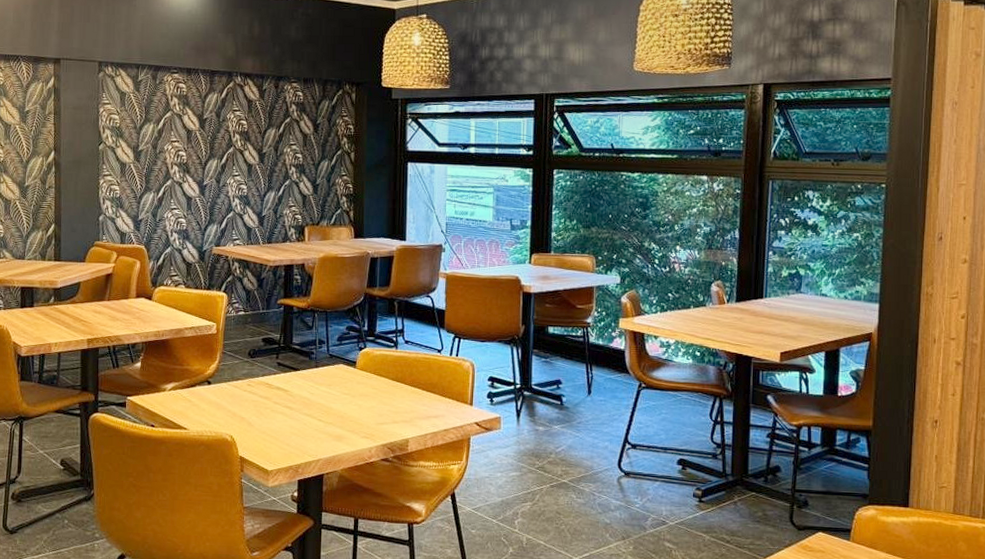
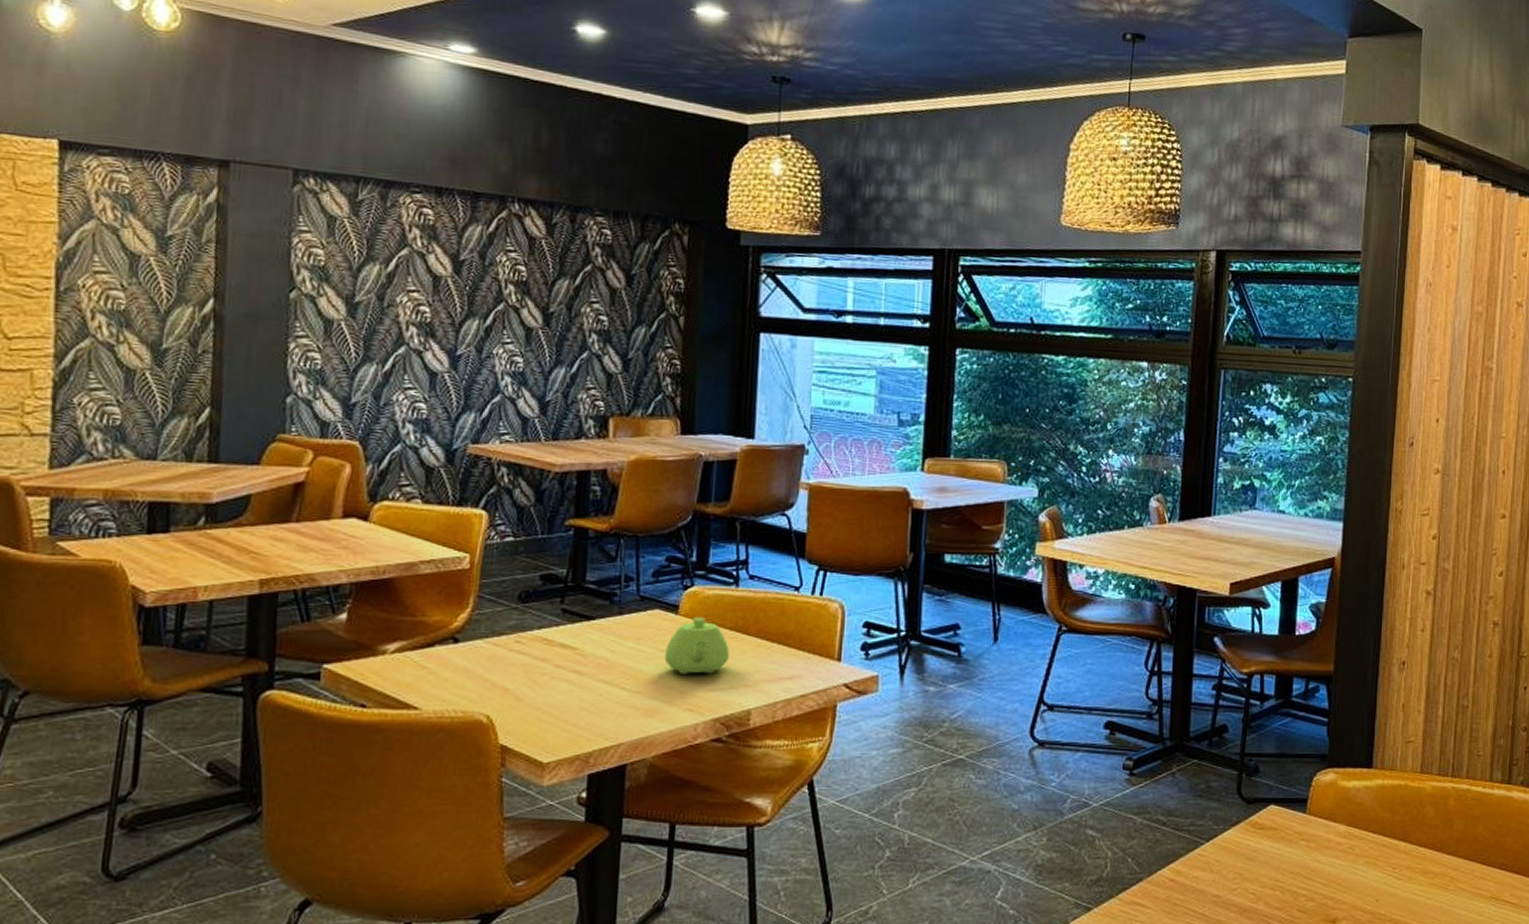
teapot: none [347,370,392,412] -> present [664,617,729,674]

